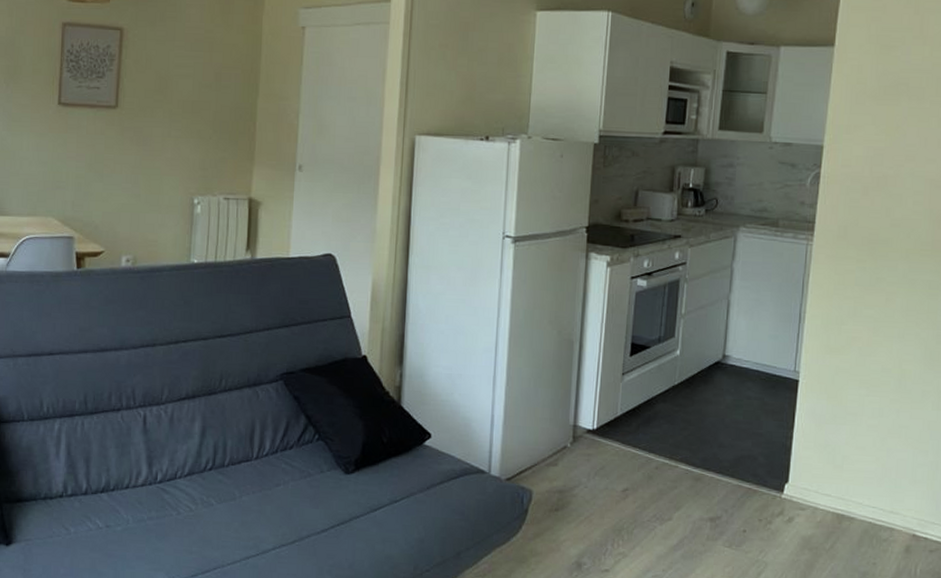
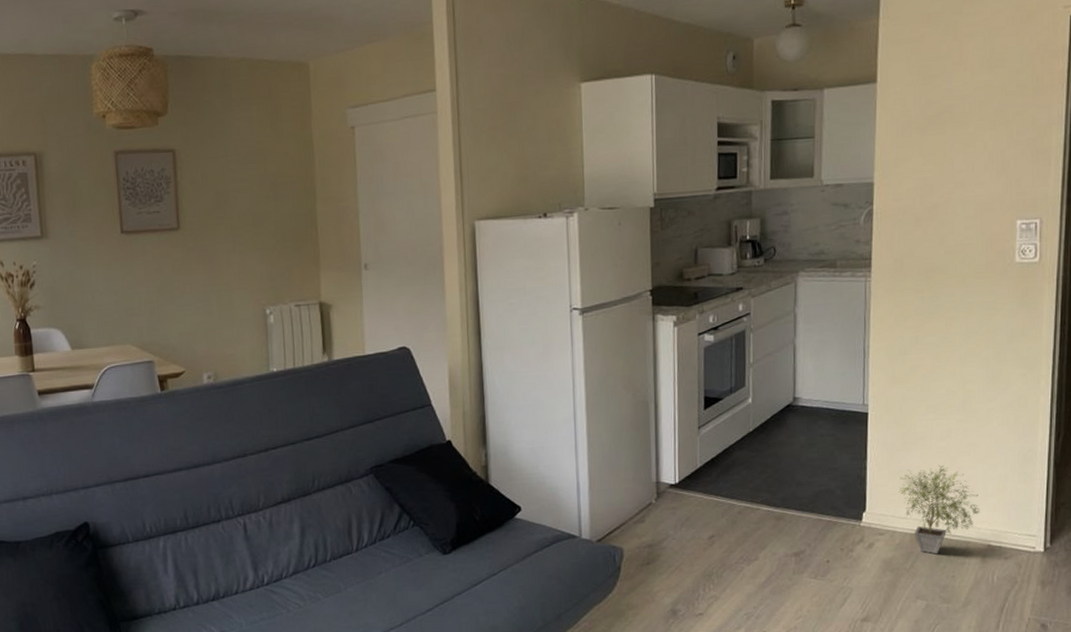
potted plant: none [824,444,907,538] -> present [899,465,980,555]

